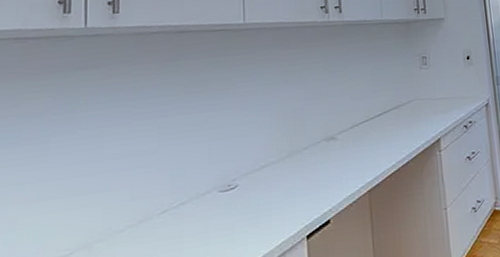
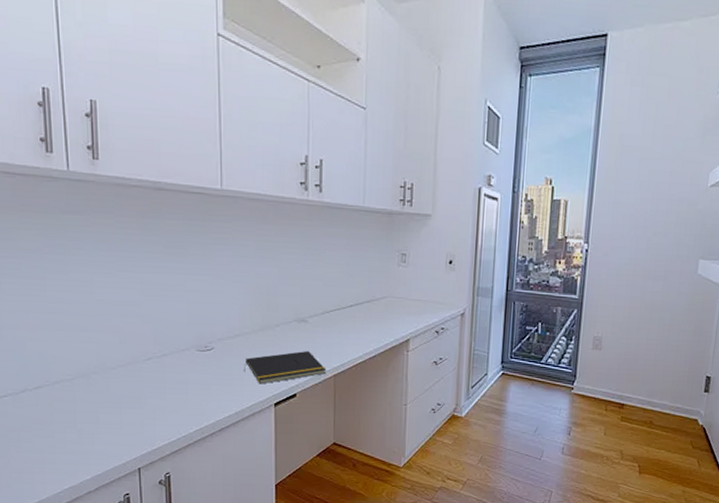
notepad: none [272,169,361,217] -> present [244,350,327,384]

